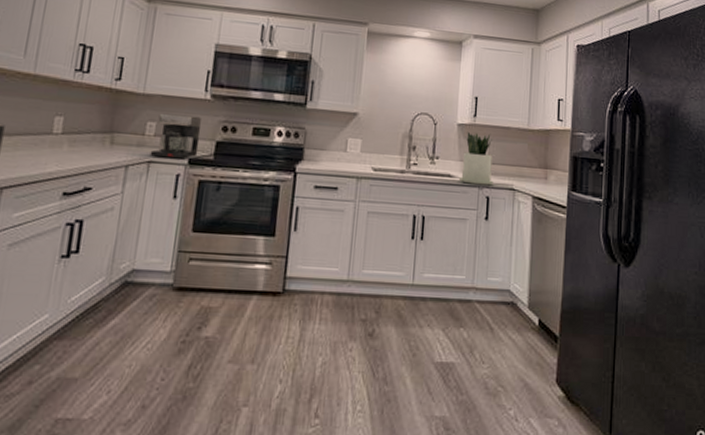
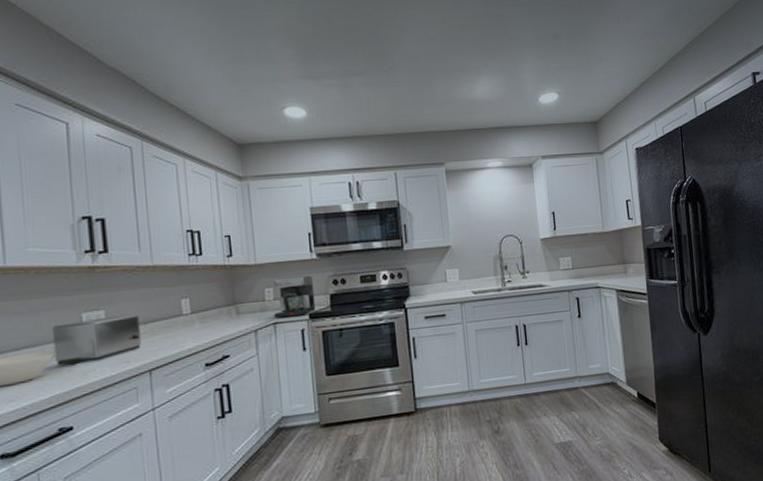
planter: present [458,131,494,186] -> none [549,242,581,290]

